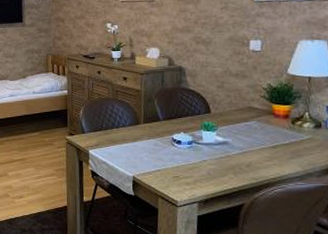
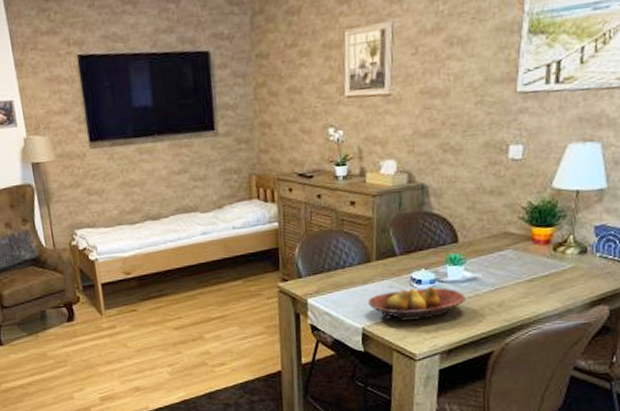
fruit bowl: none [137,146,218,173] -> present [368,285,466,321]

